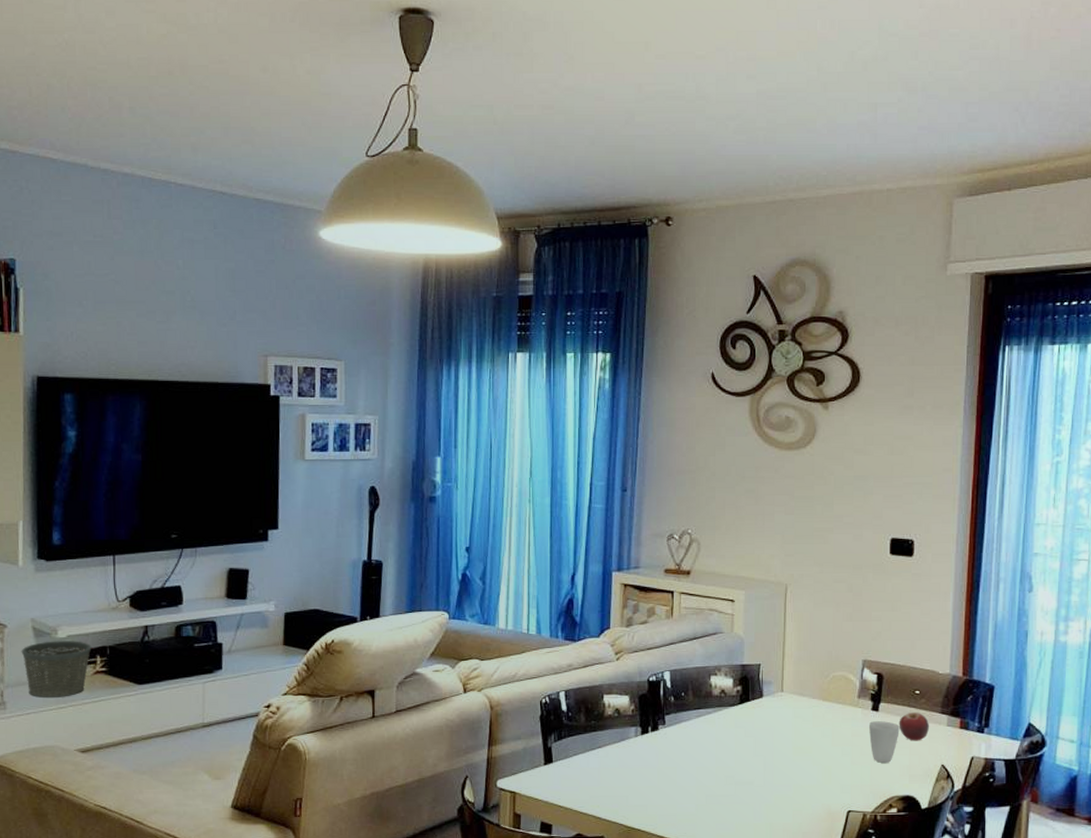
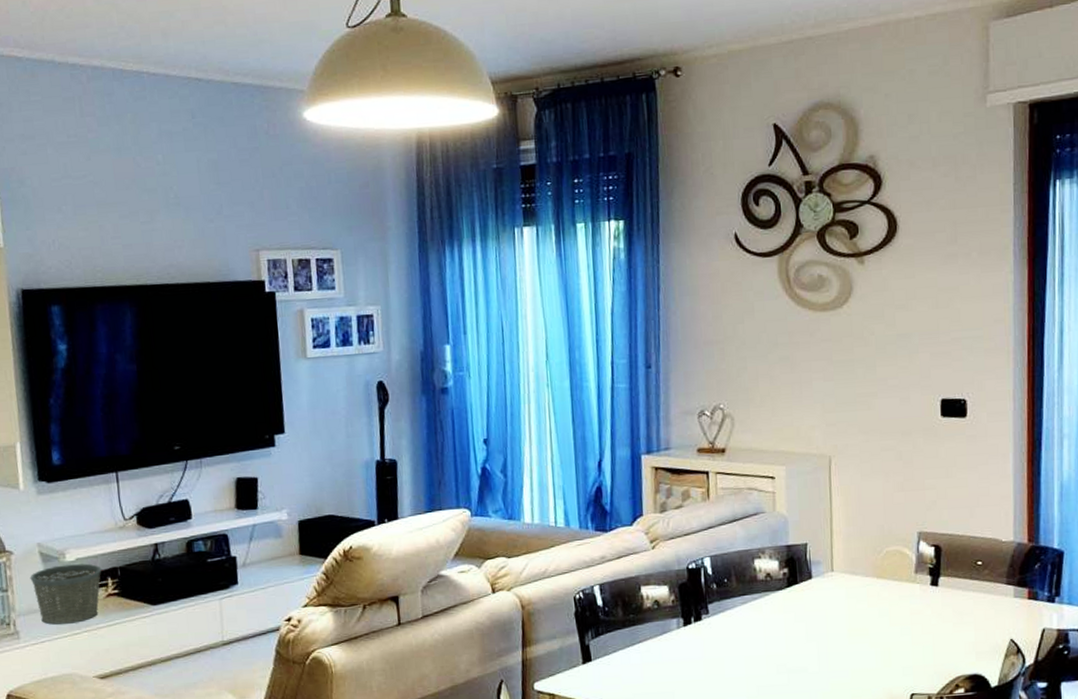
cup: present [869,721,900,763] -> none [929,596,963,641]
fruit: present [899,713,929,741] -> none [961,585,994,616]

